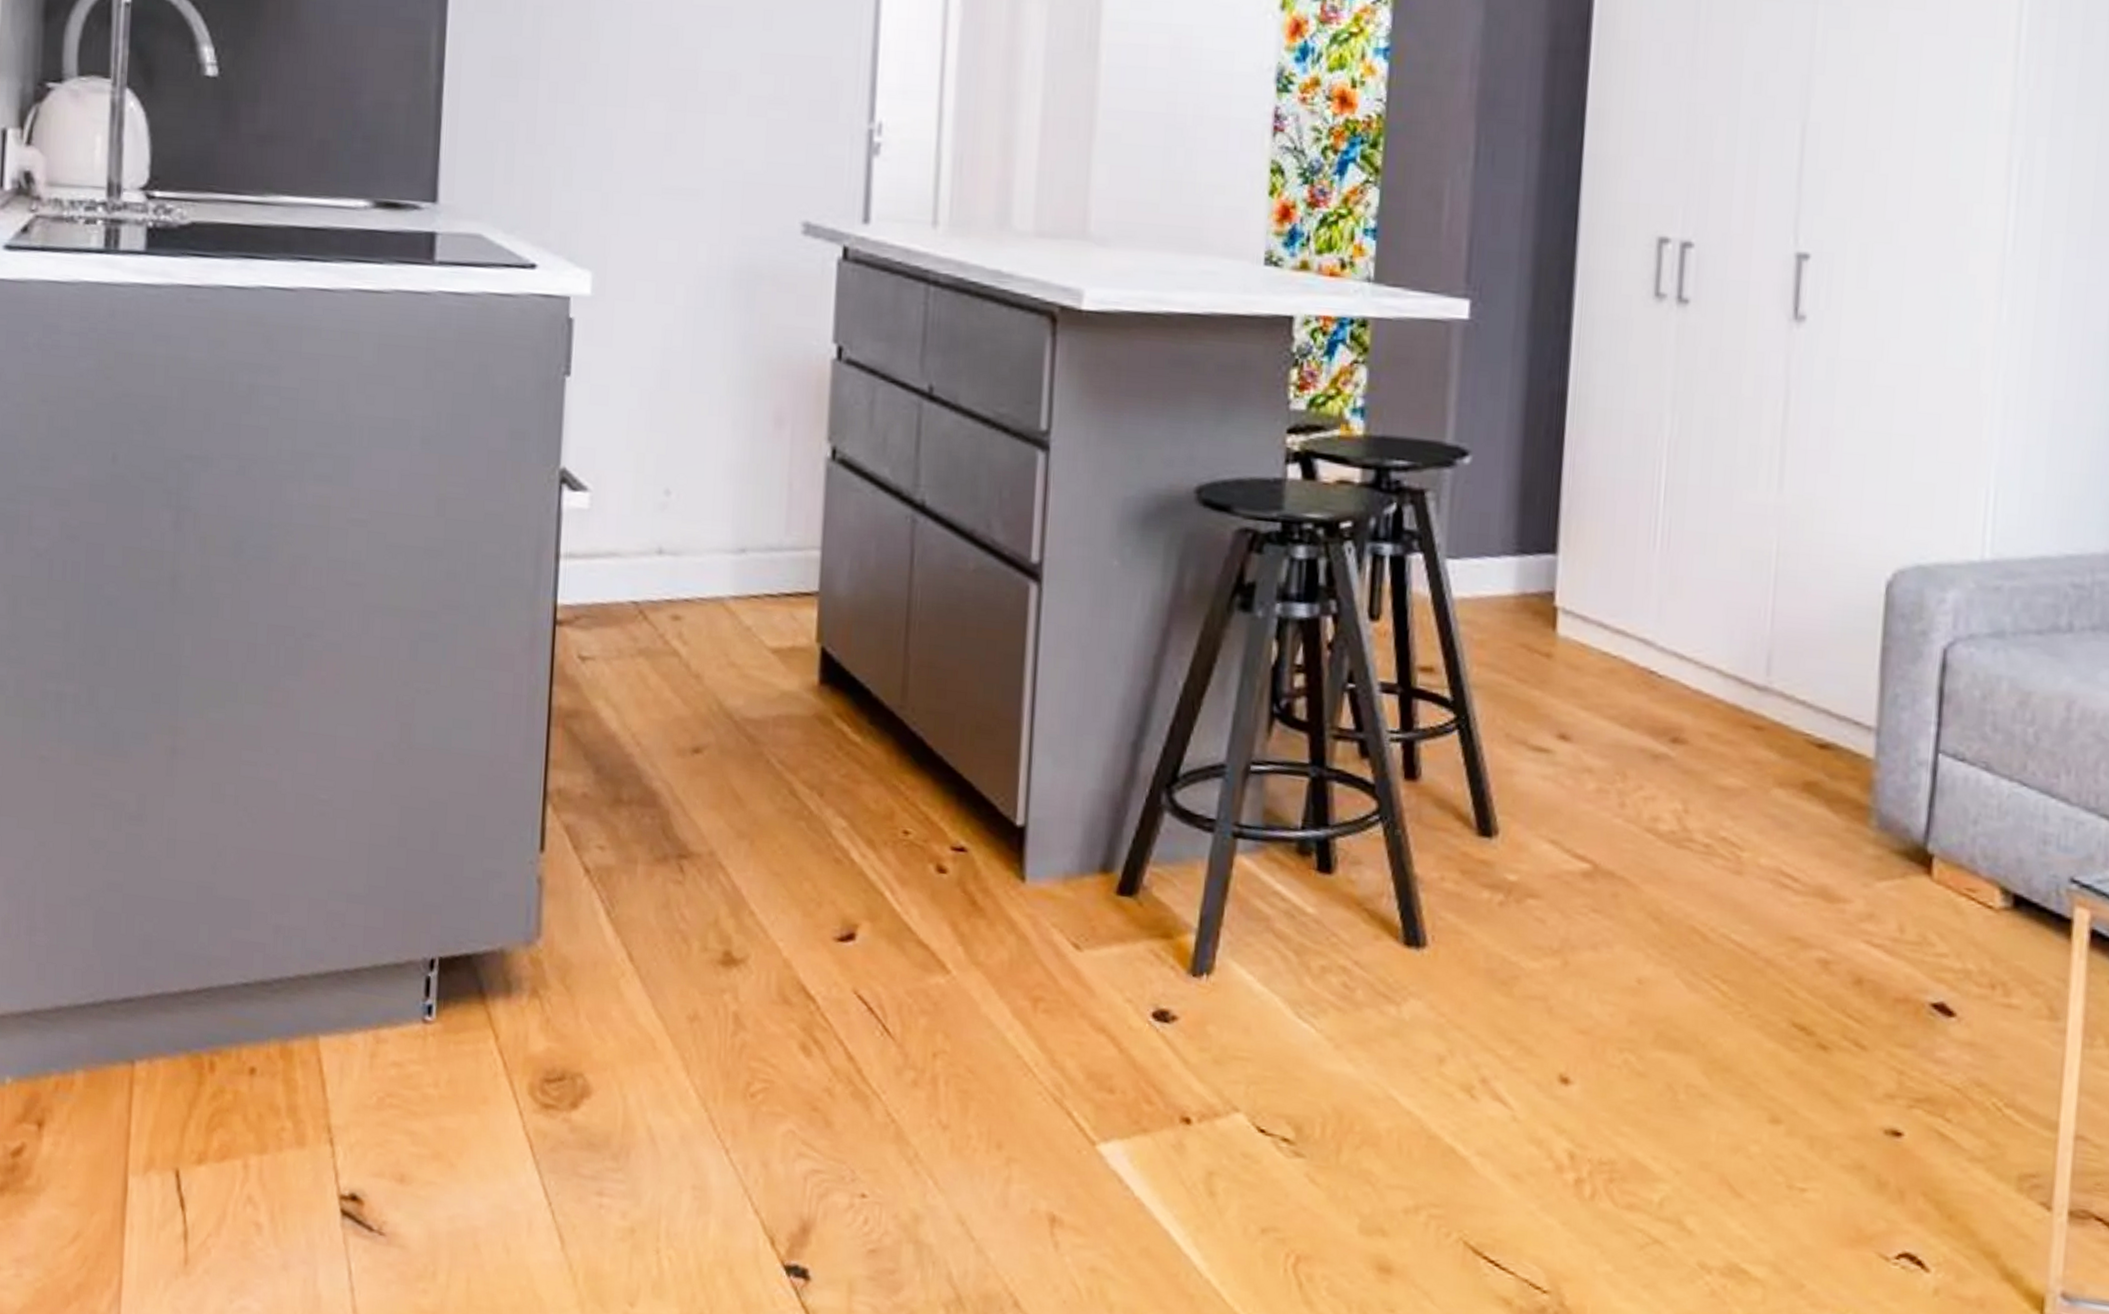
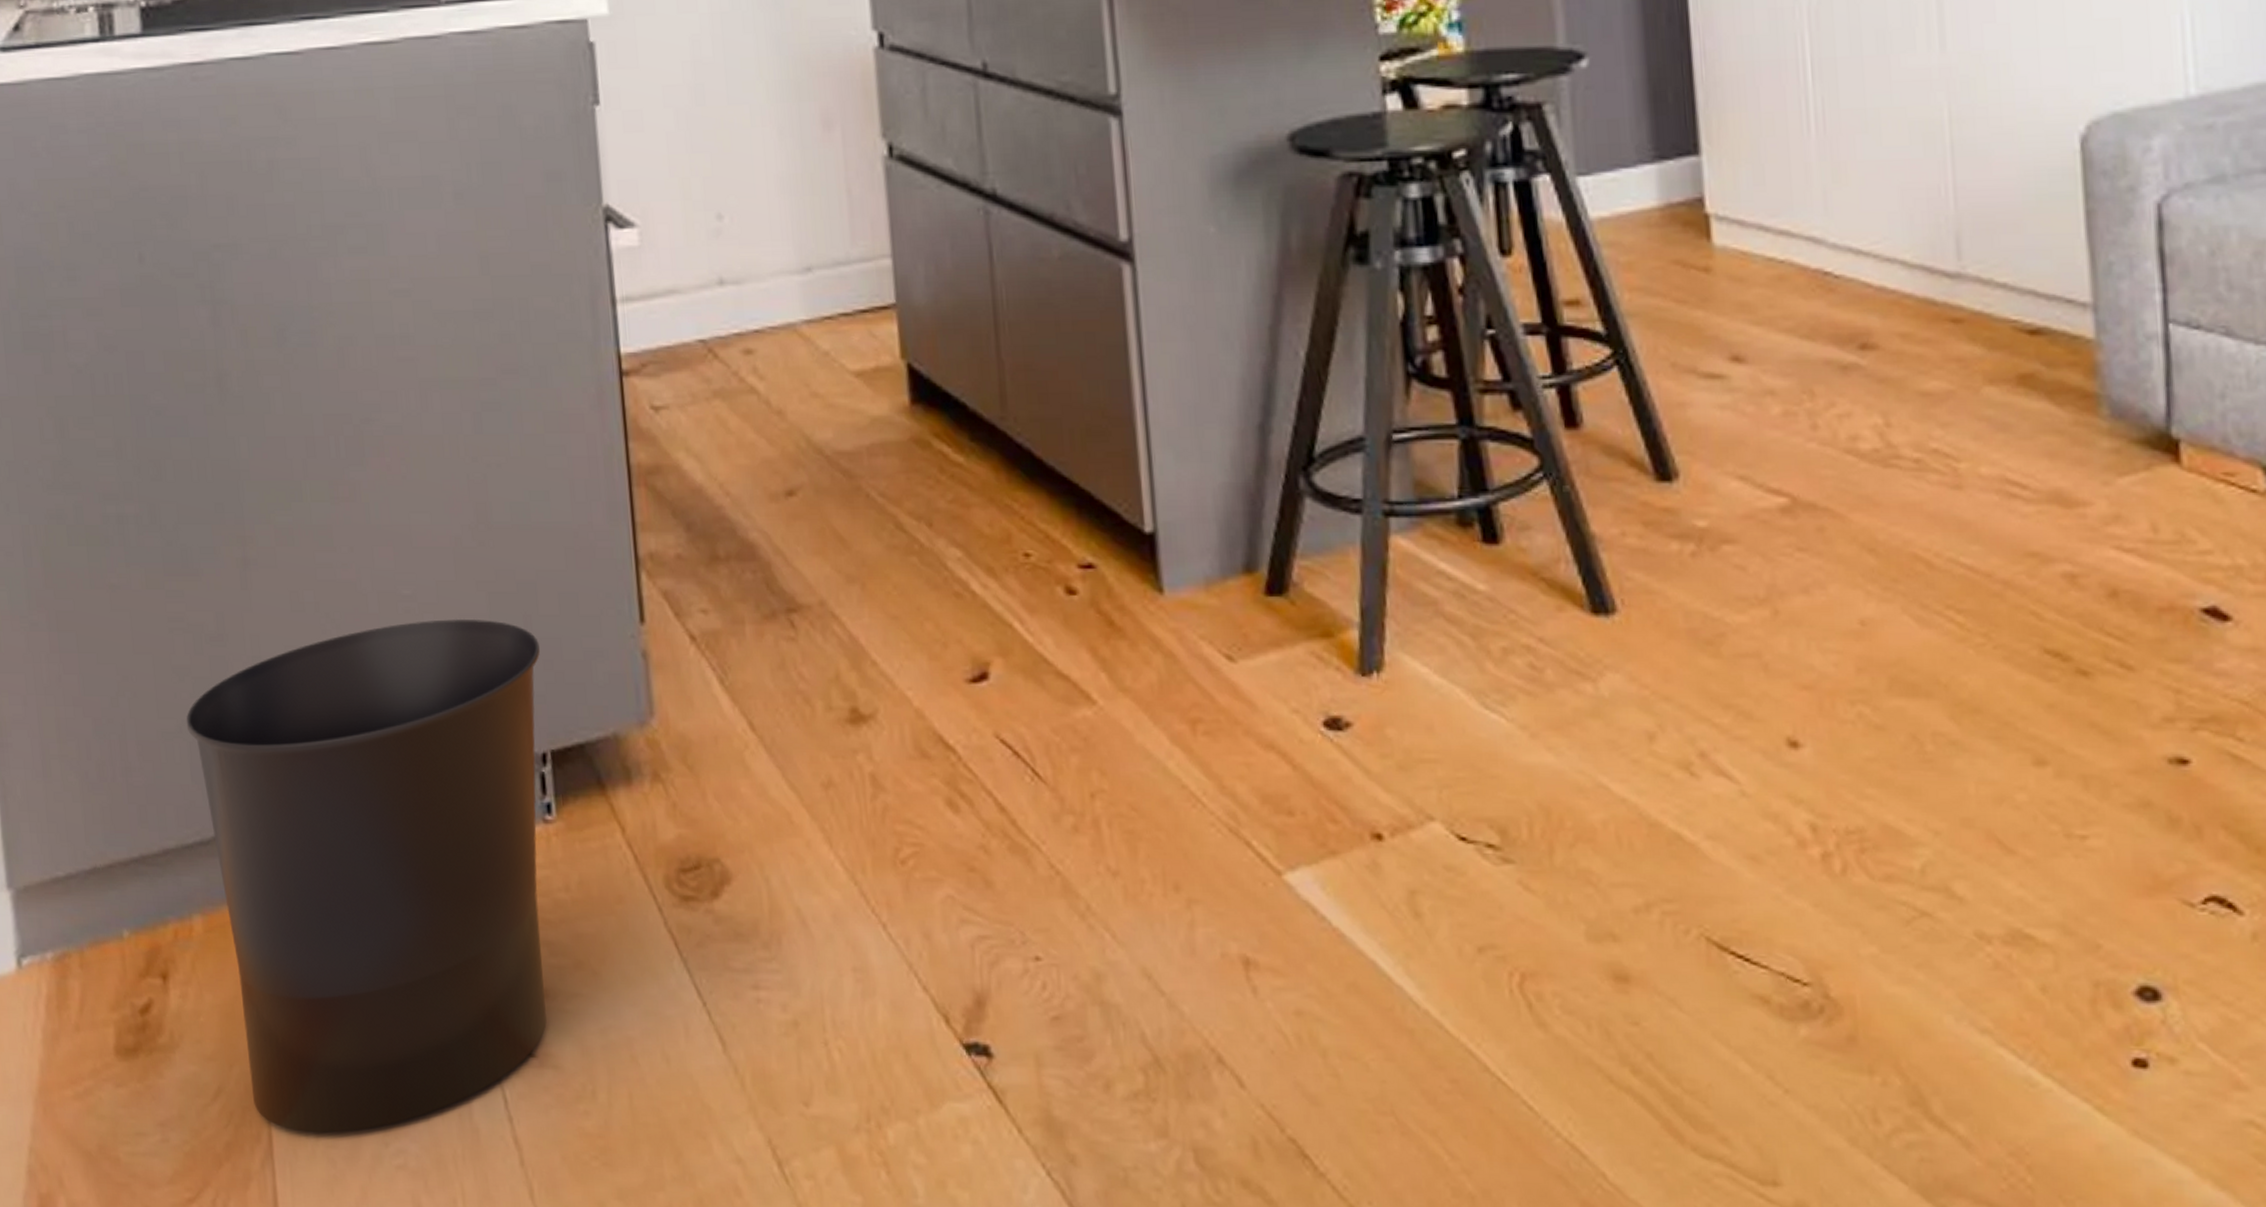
waste bin: none [95,825,442,1286] -> present [186,619,547,1133]

